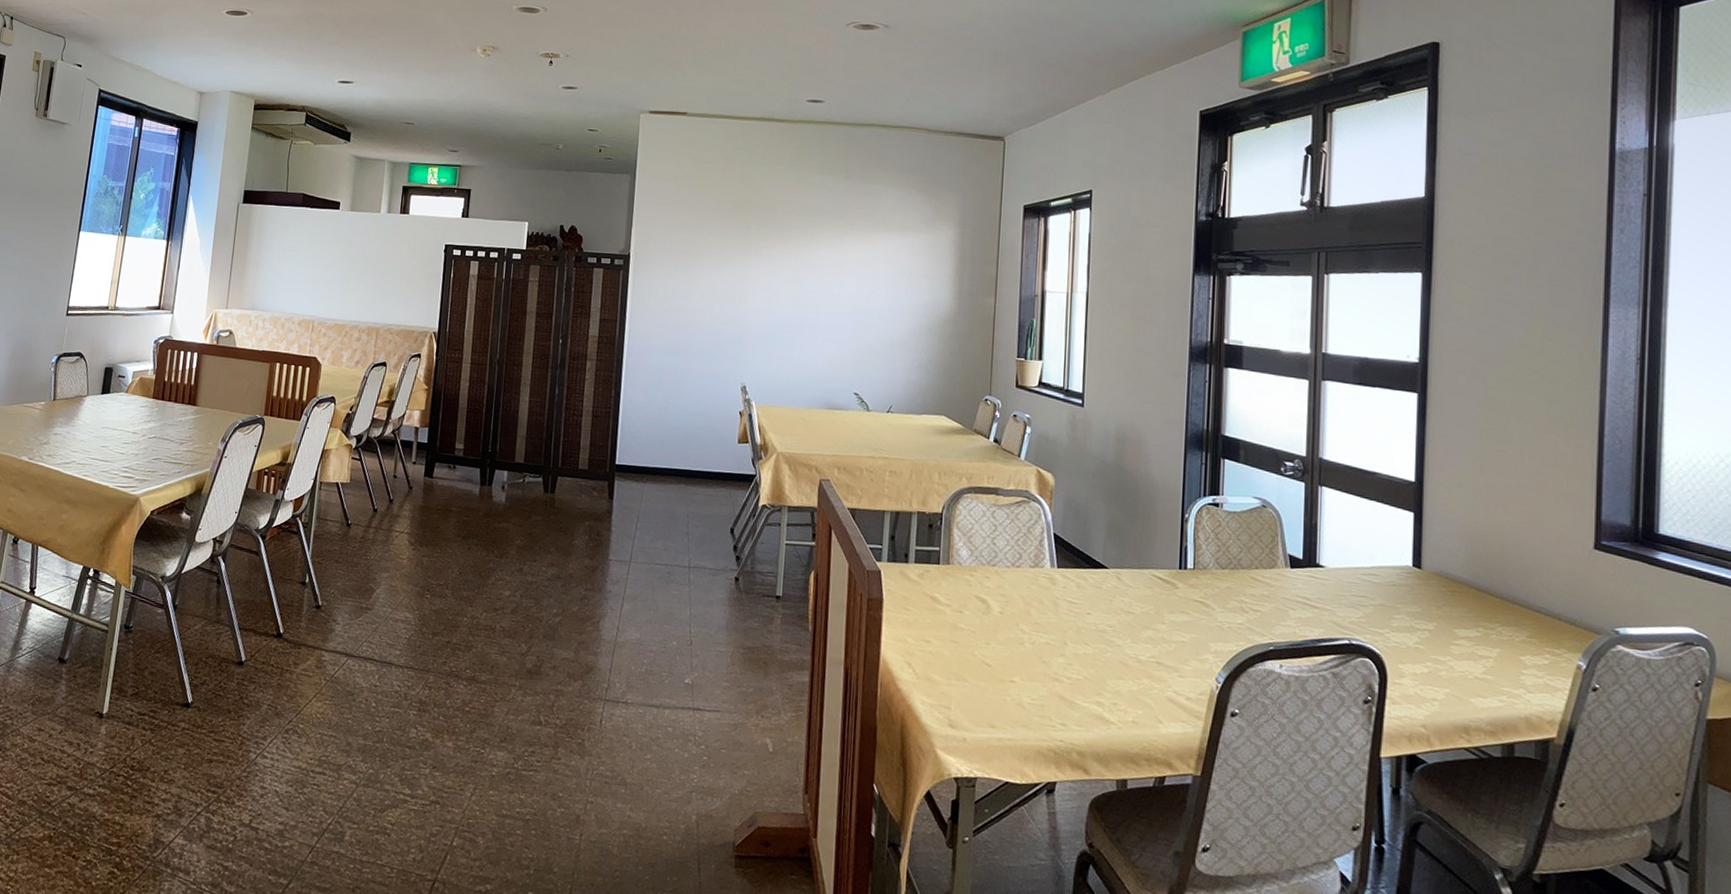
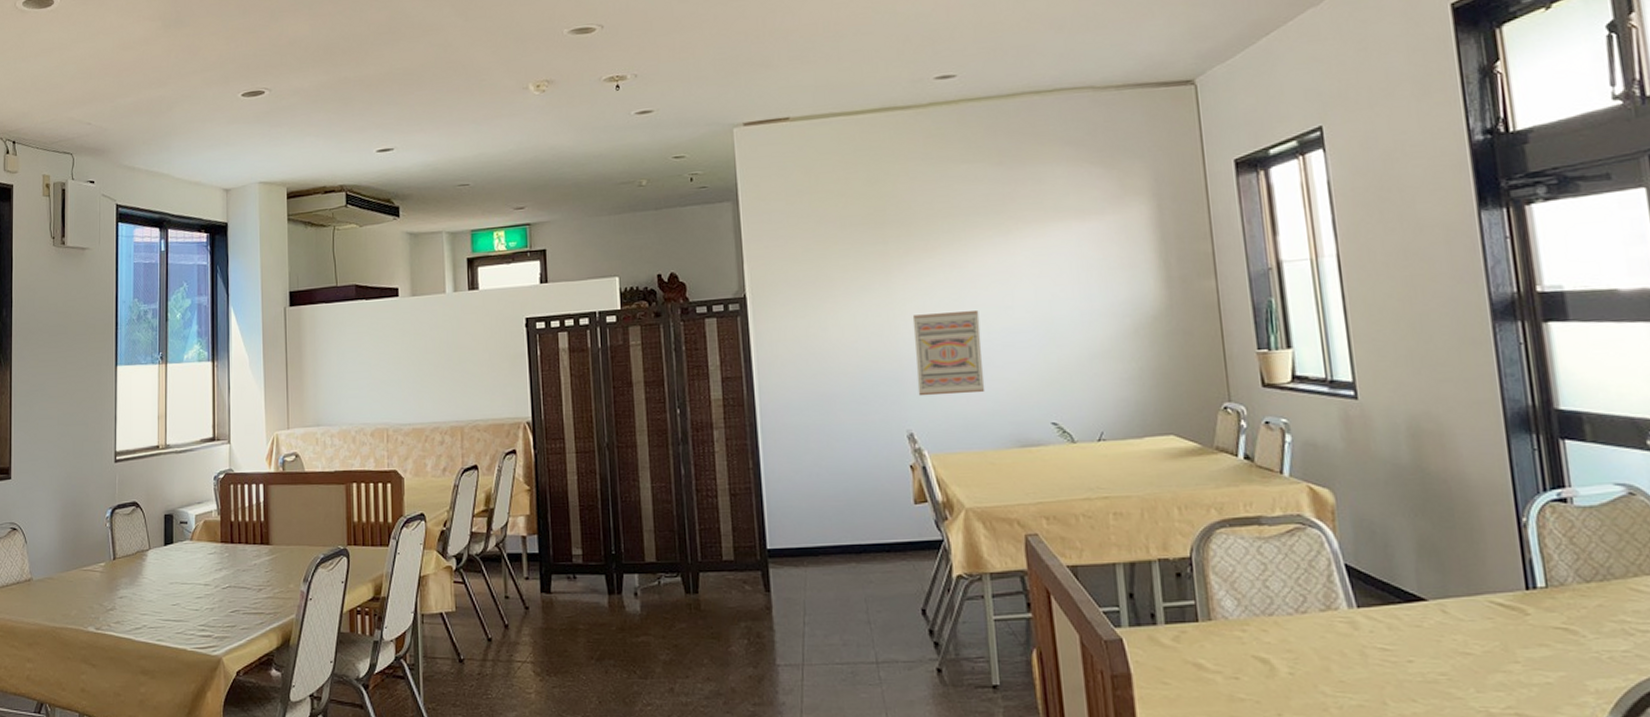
wall art: none [754,291,812,361] -> present [912,311,986,396]

